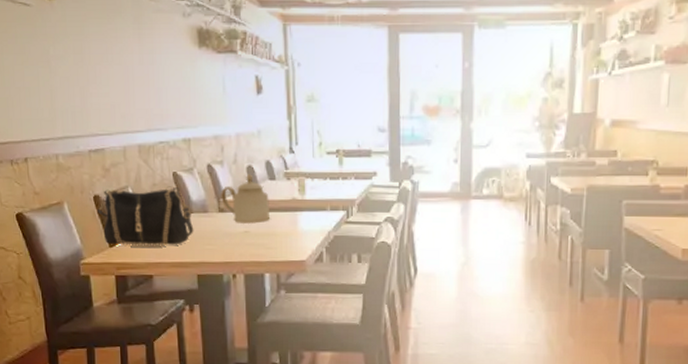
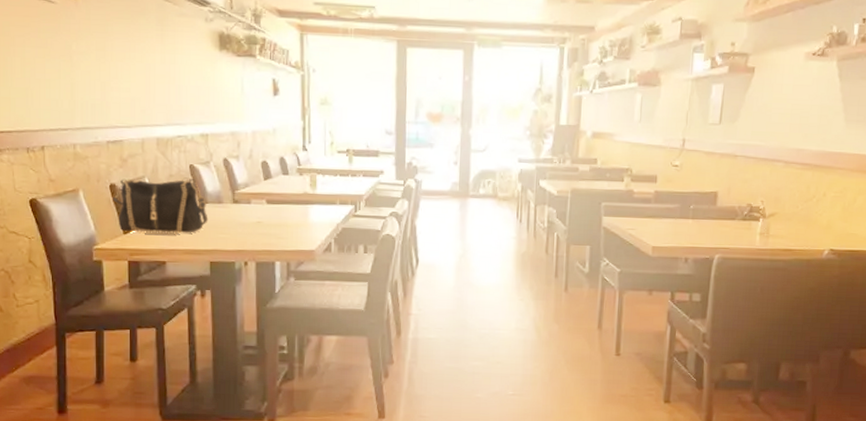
sugar bowl: present [221,174,271,225] -> none [236,169,283,216]

